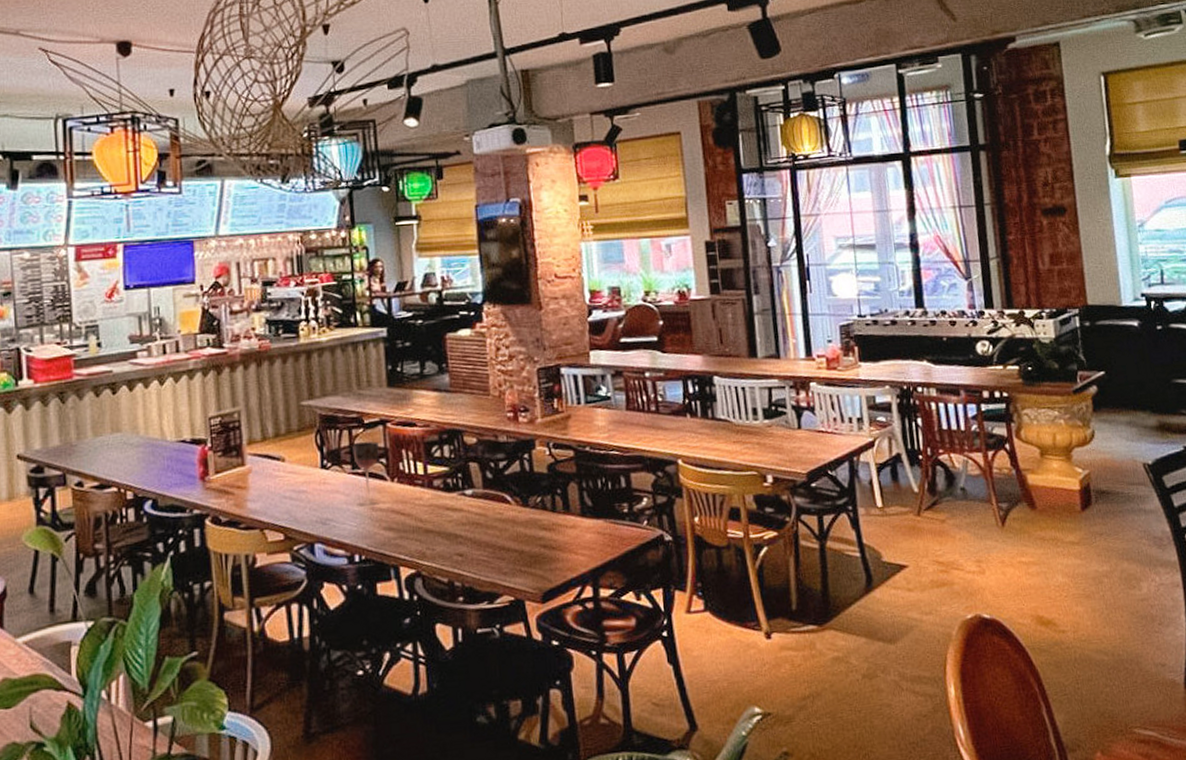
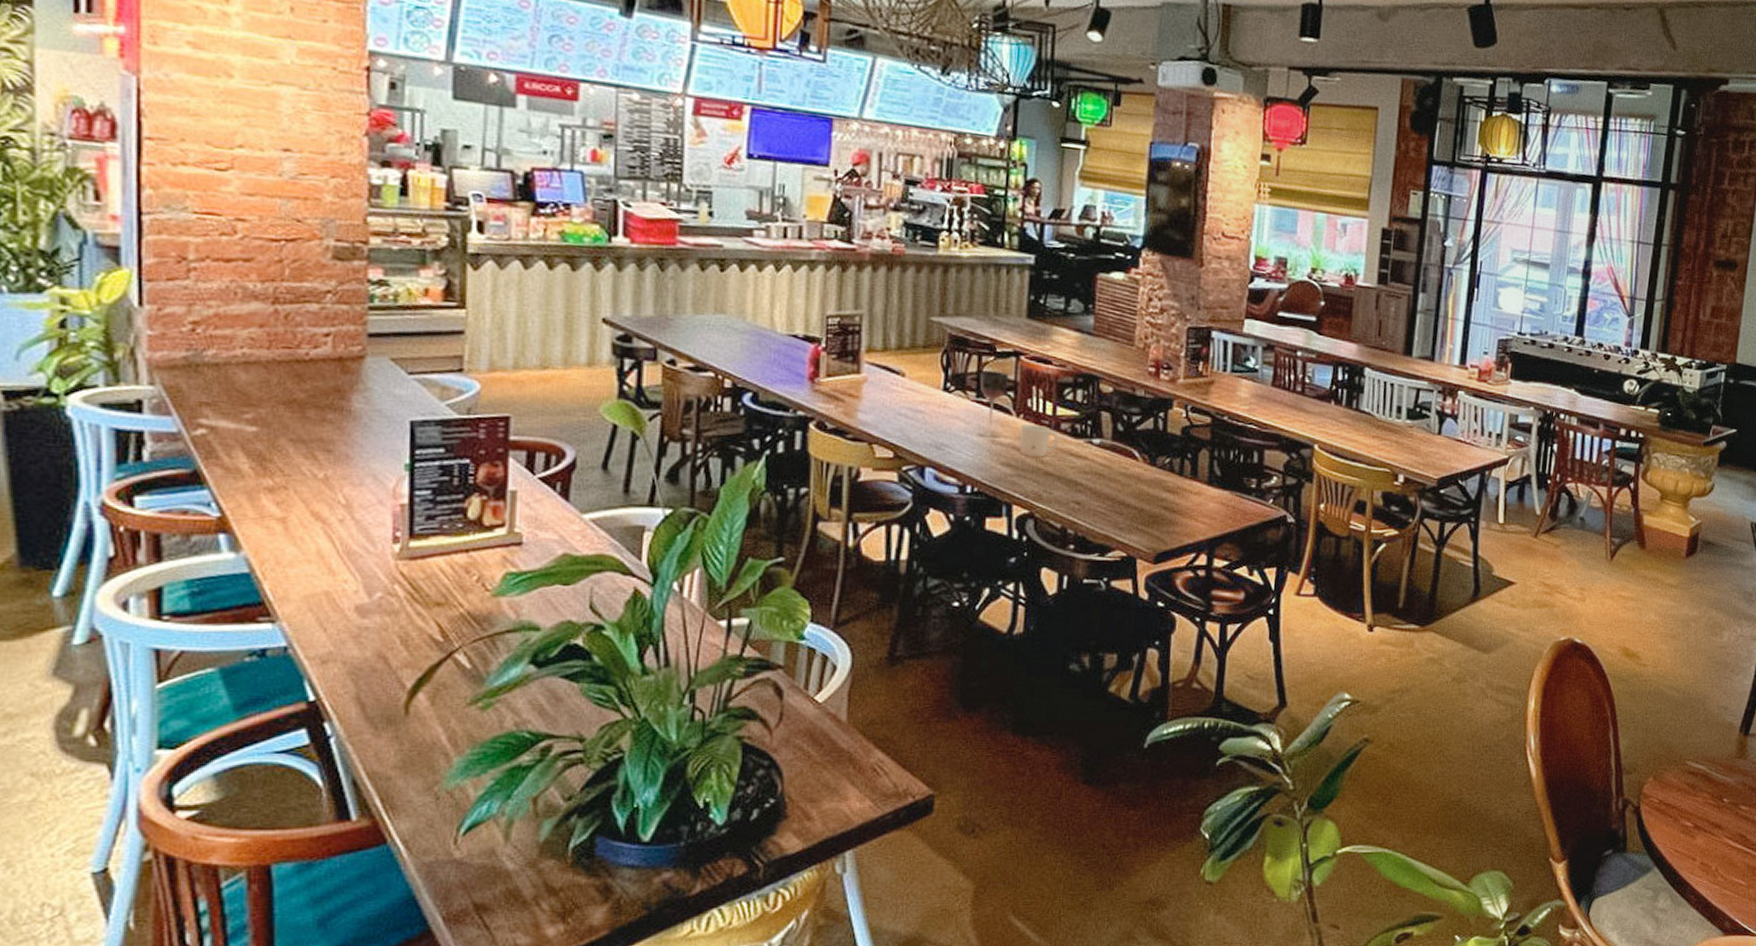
mug: none [396,486,434,518] -> present [1019,424,1059,457]

